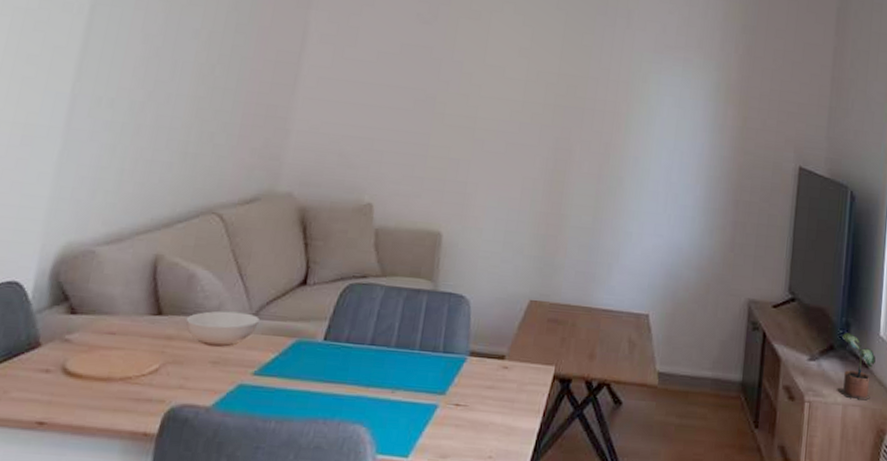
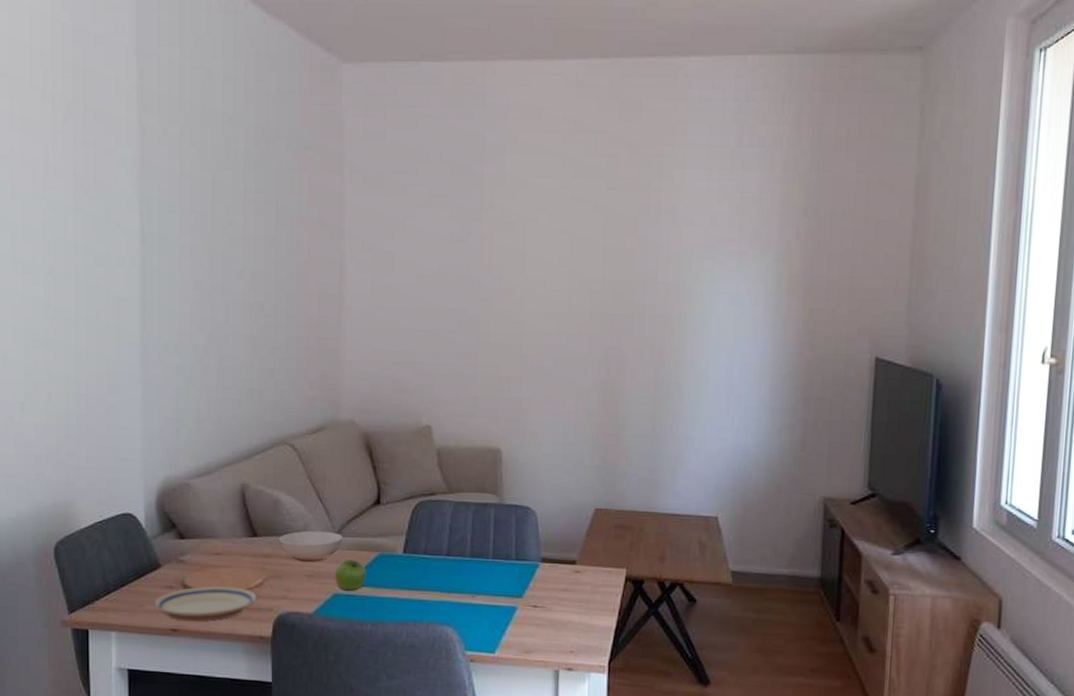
plate: none [22,370,149,413] -> present [154,585,257,621]
fruit: none [243,345,280,383] -> present [335,559,367,592]
potted plant: present [837,333,876,401] -> none [925,526,968,592]

